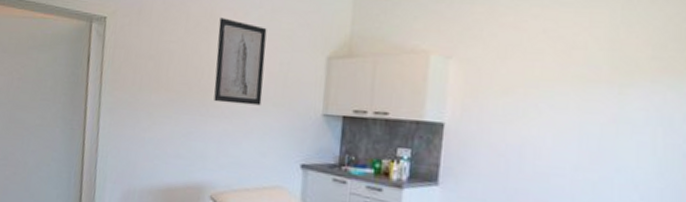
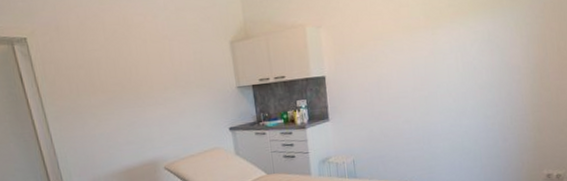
wall art: present [214,17,267,106] -> none [133,22,187,94]

